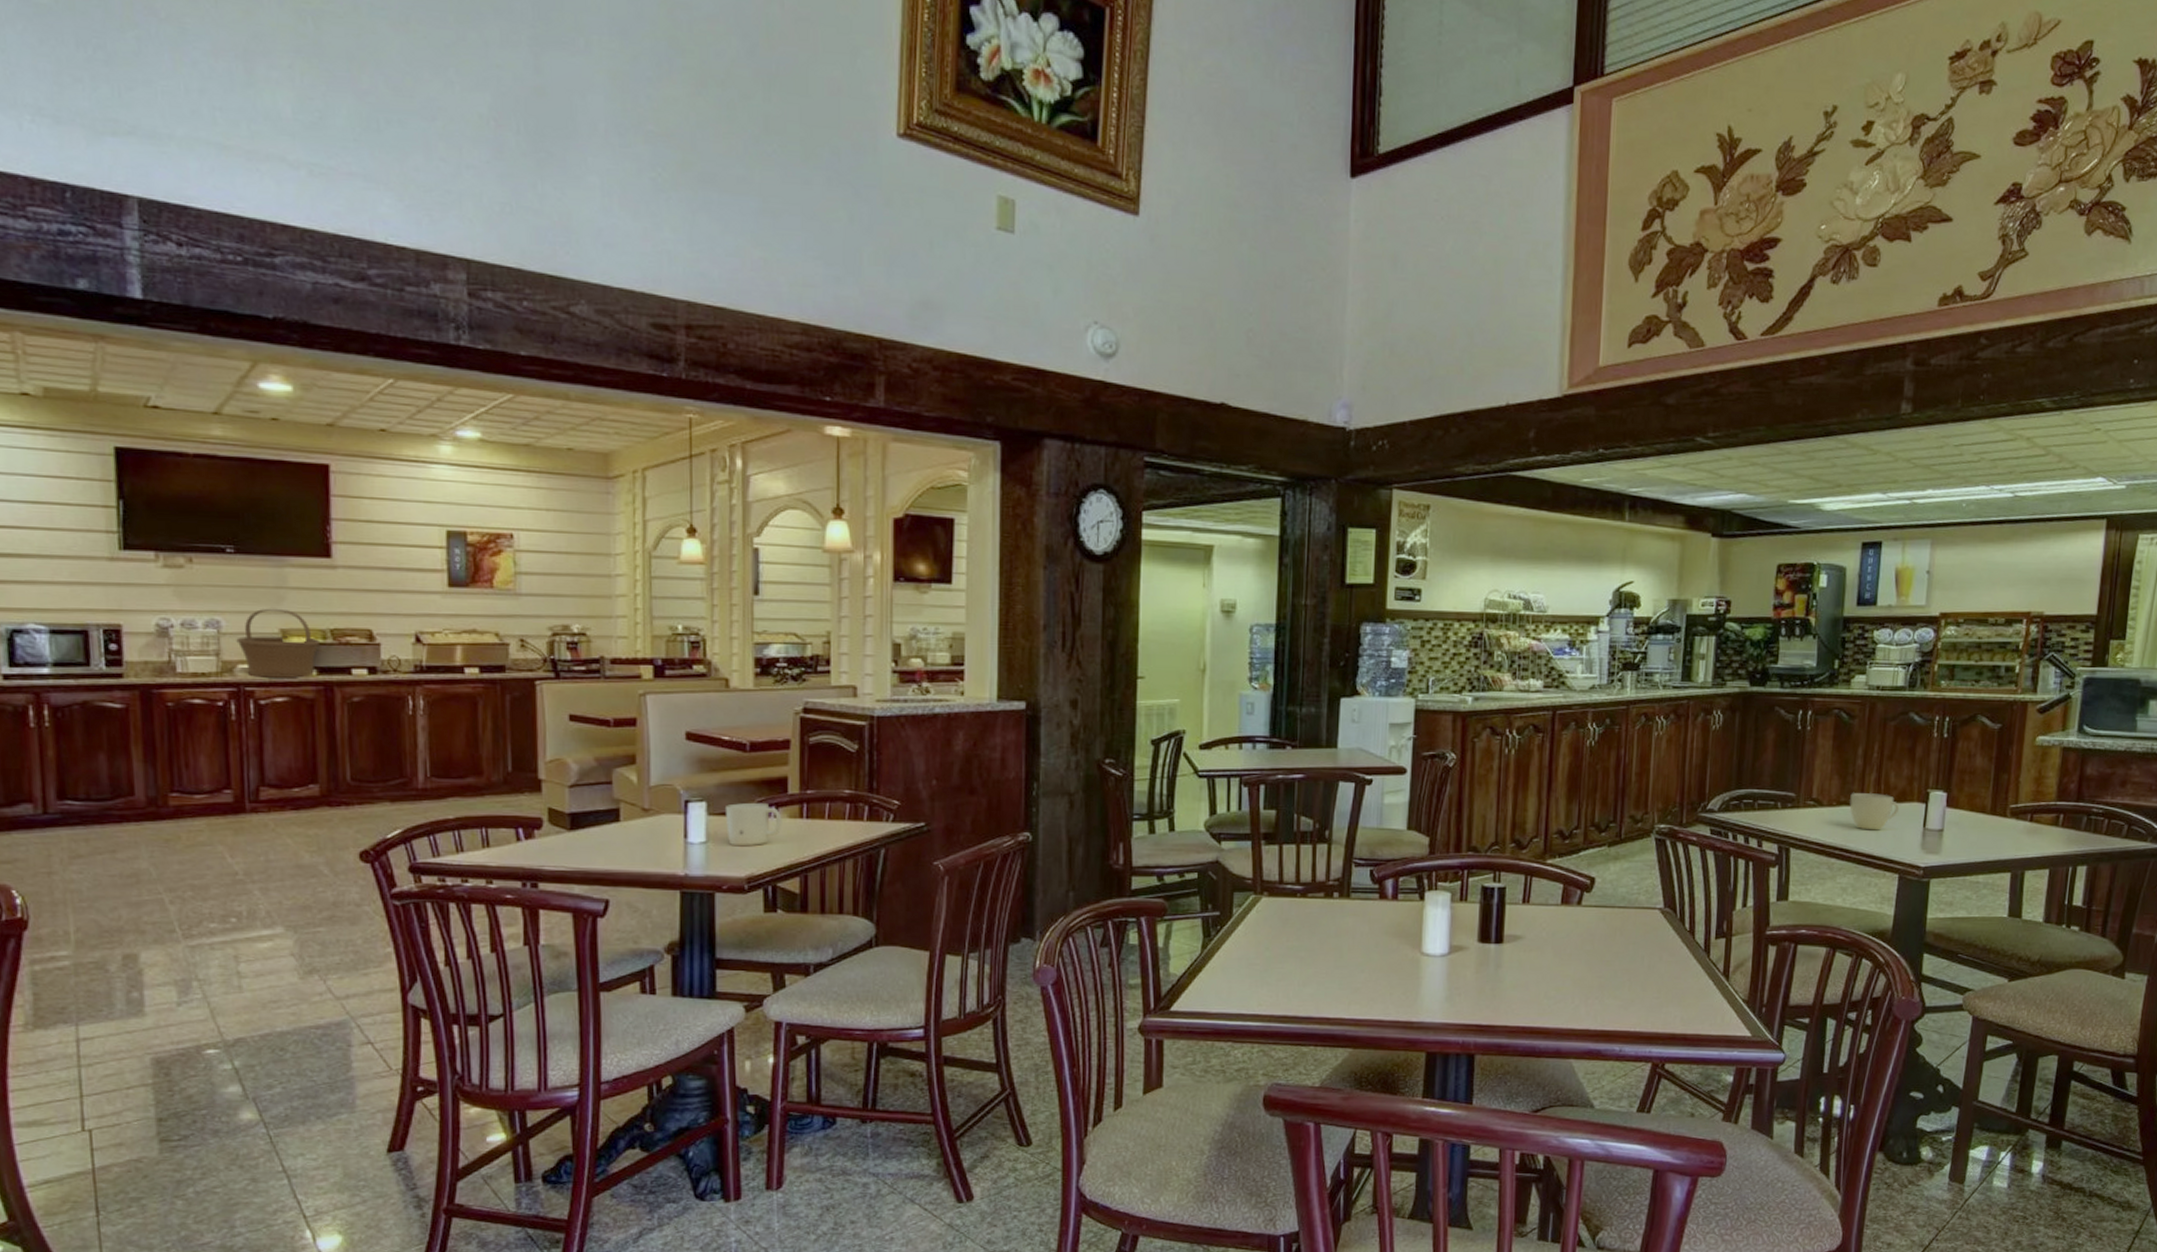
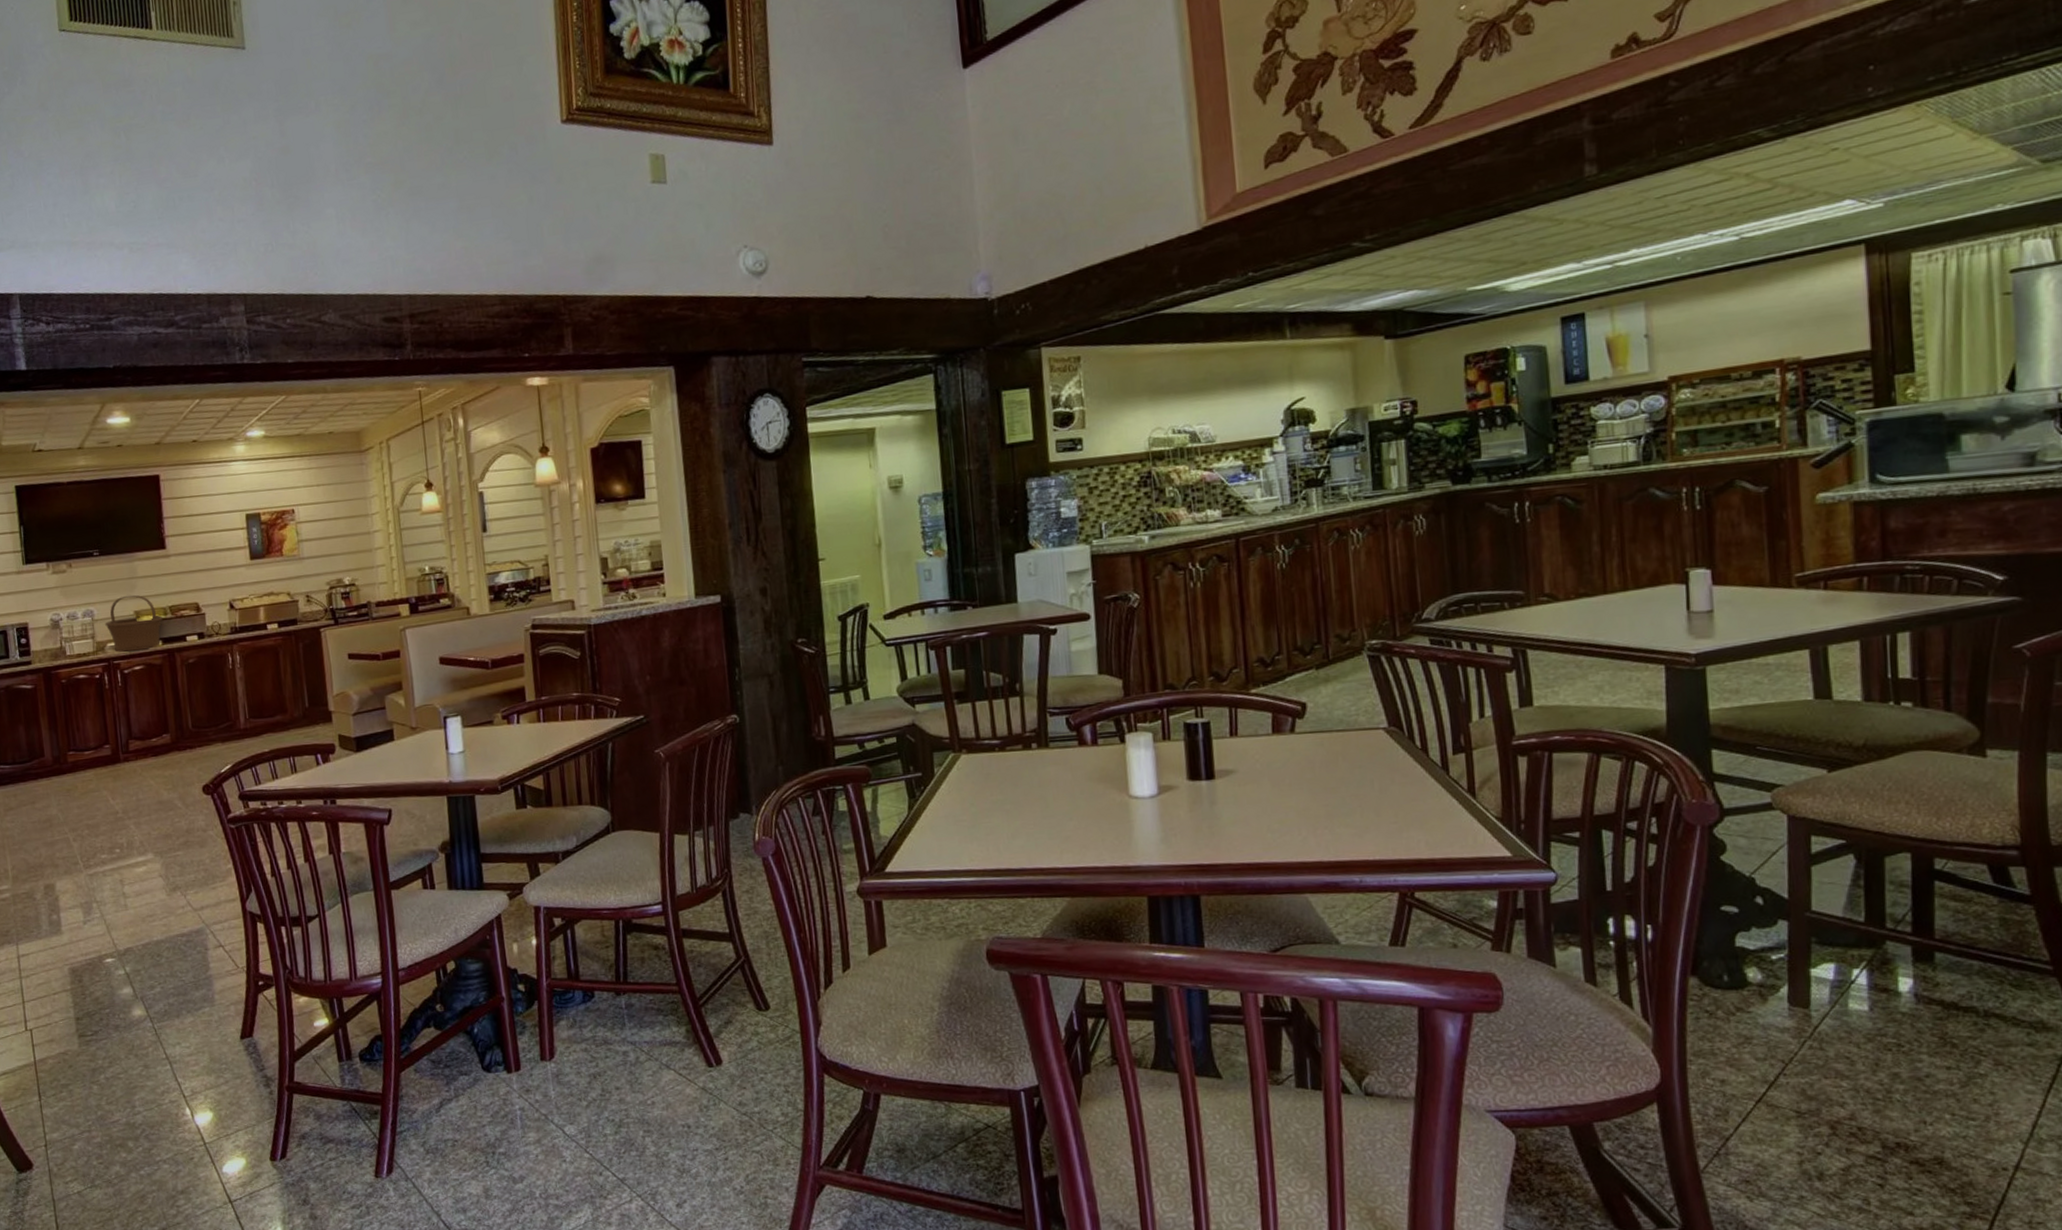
mug: present [724,802,782,847] -> none [476,712,524,753]
cup: present [1849,793,1900,831] -> none [1590,580,1654,621]

